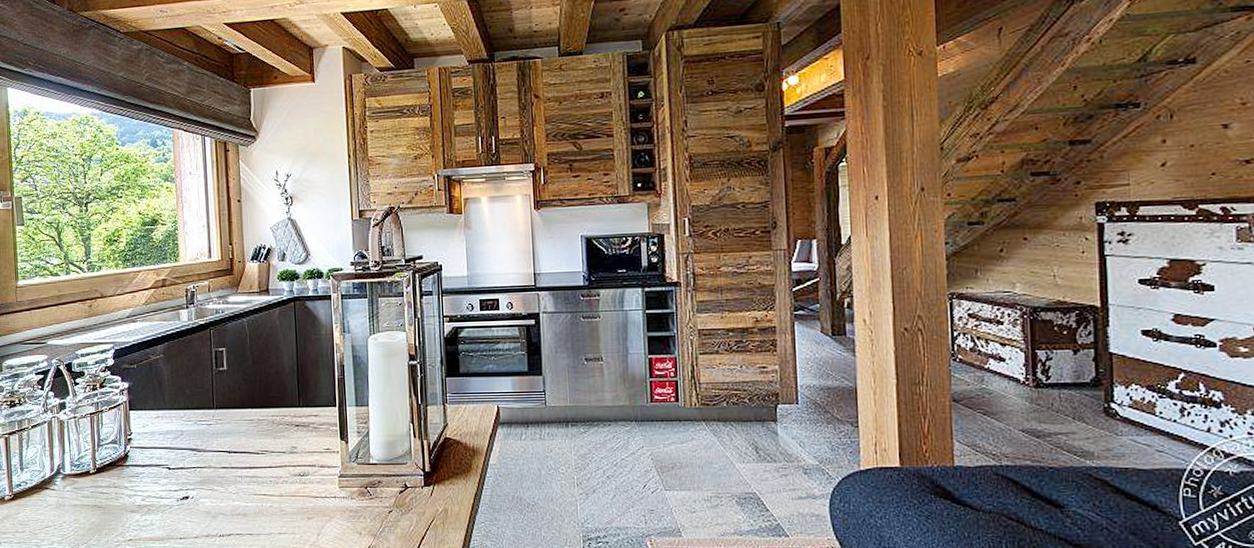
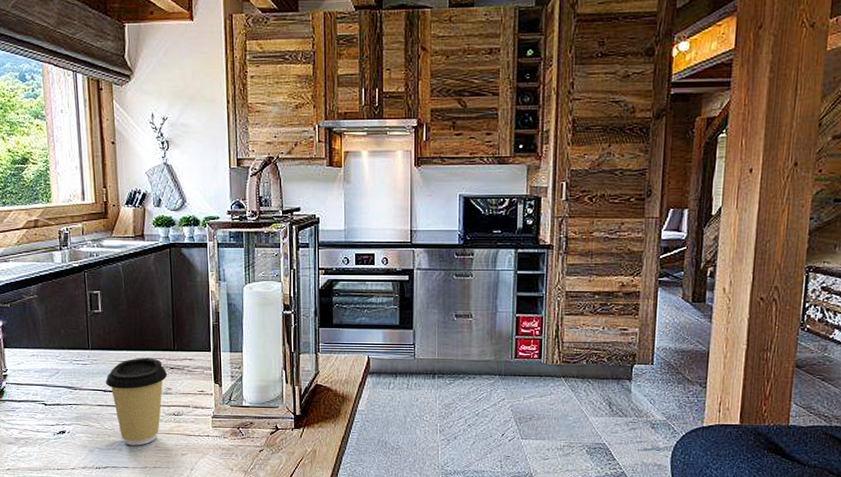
coffee cup: none [229,415,293,510] -> present [105,358,168,446]

